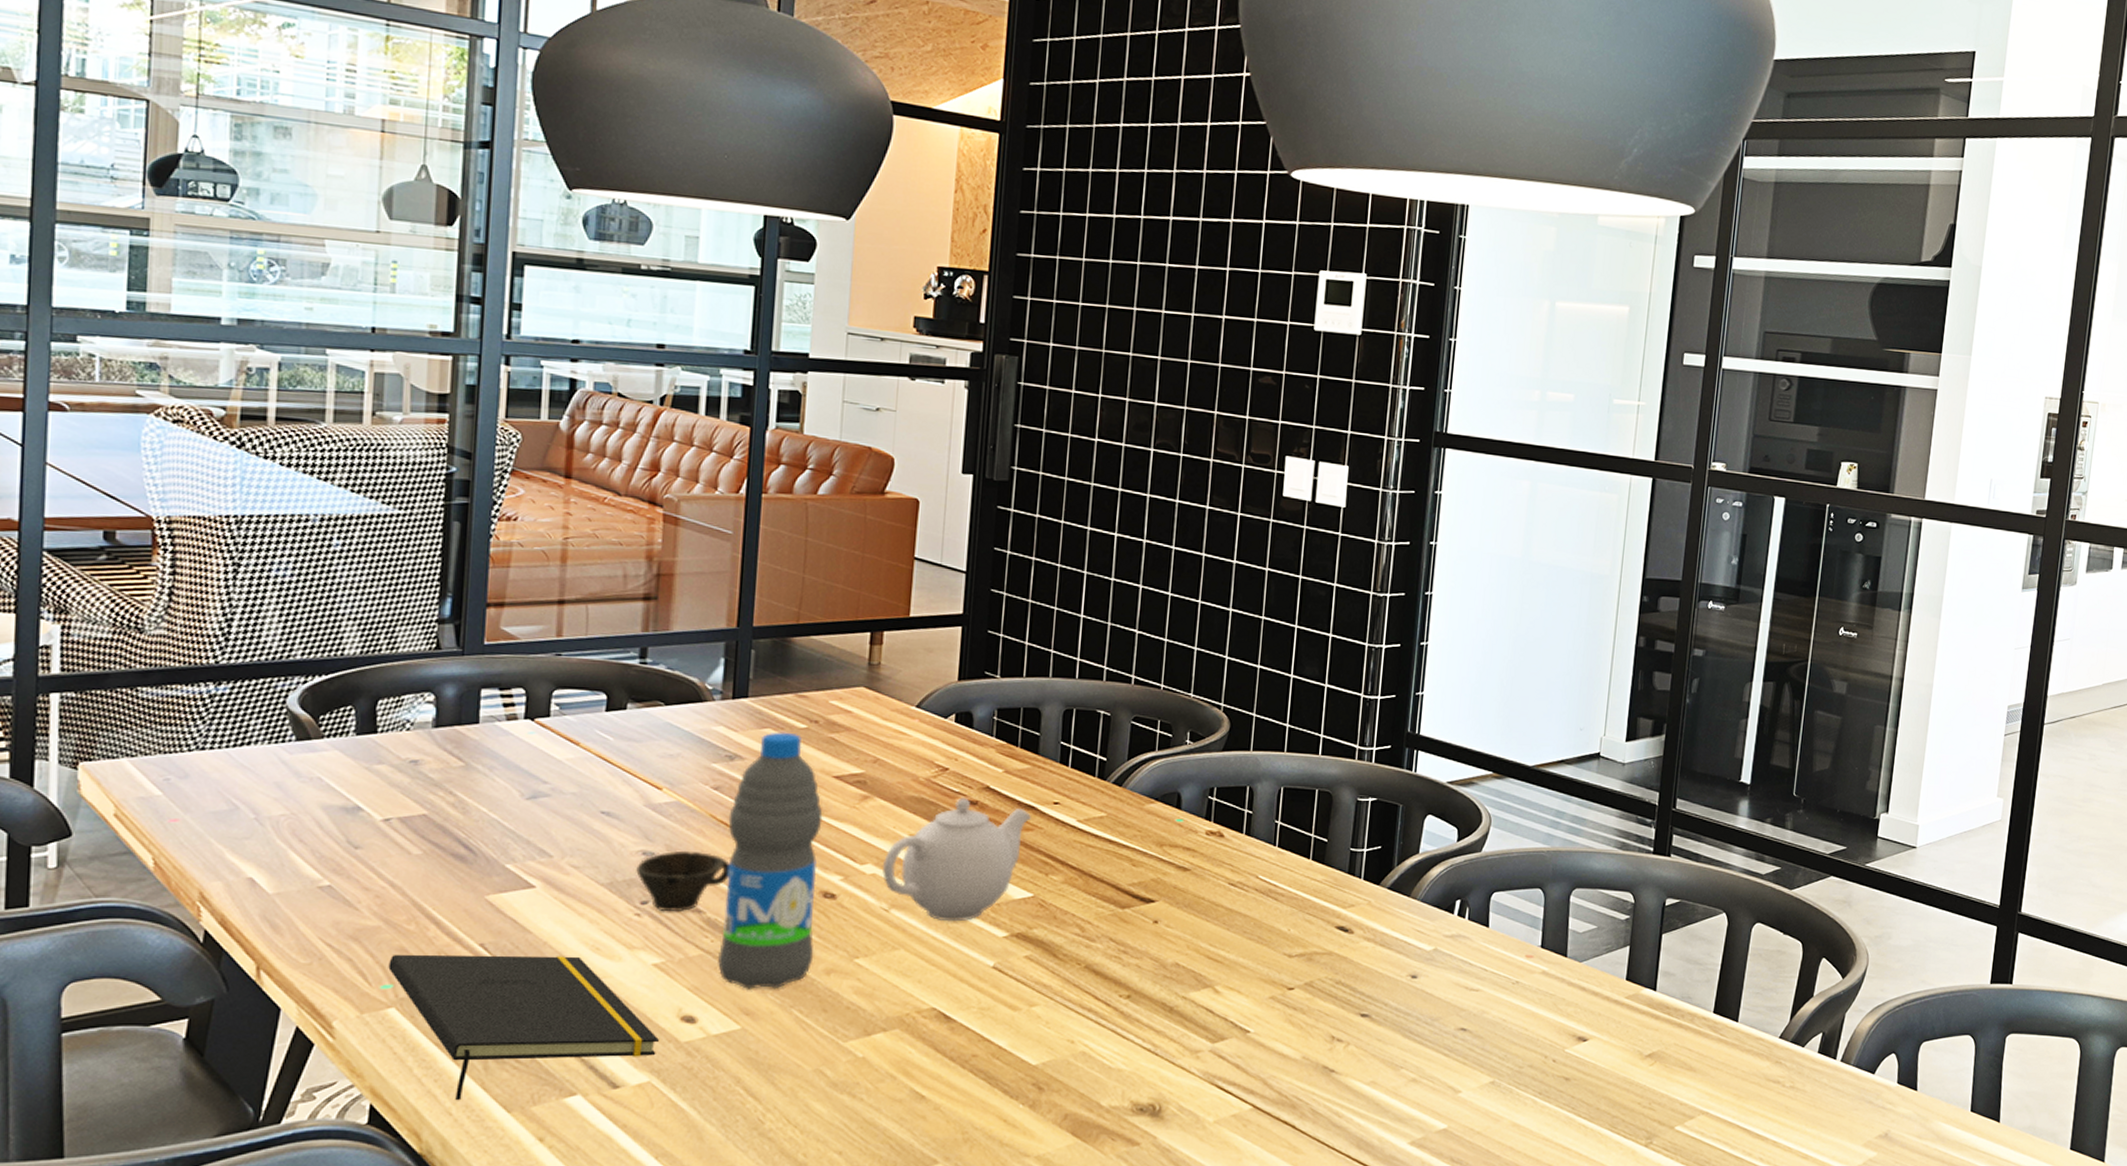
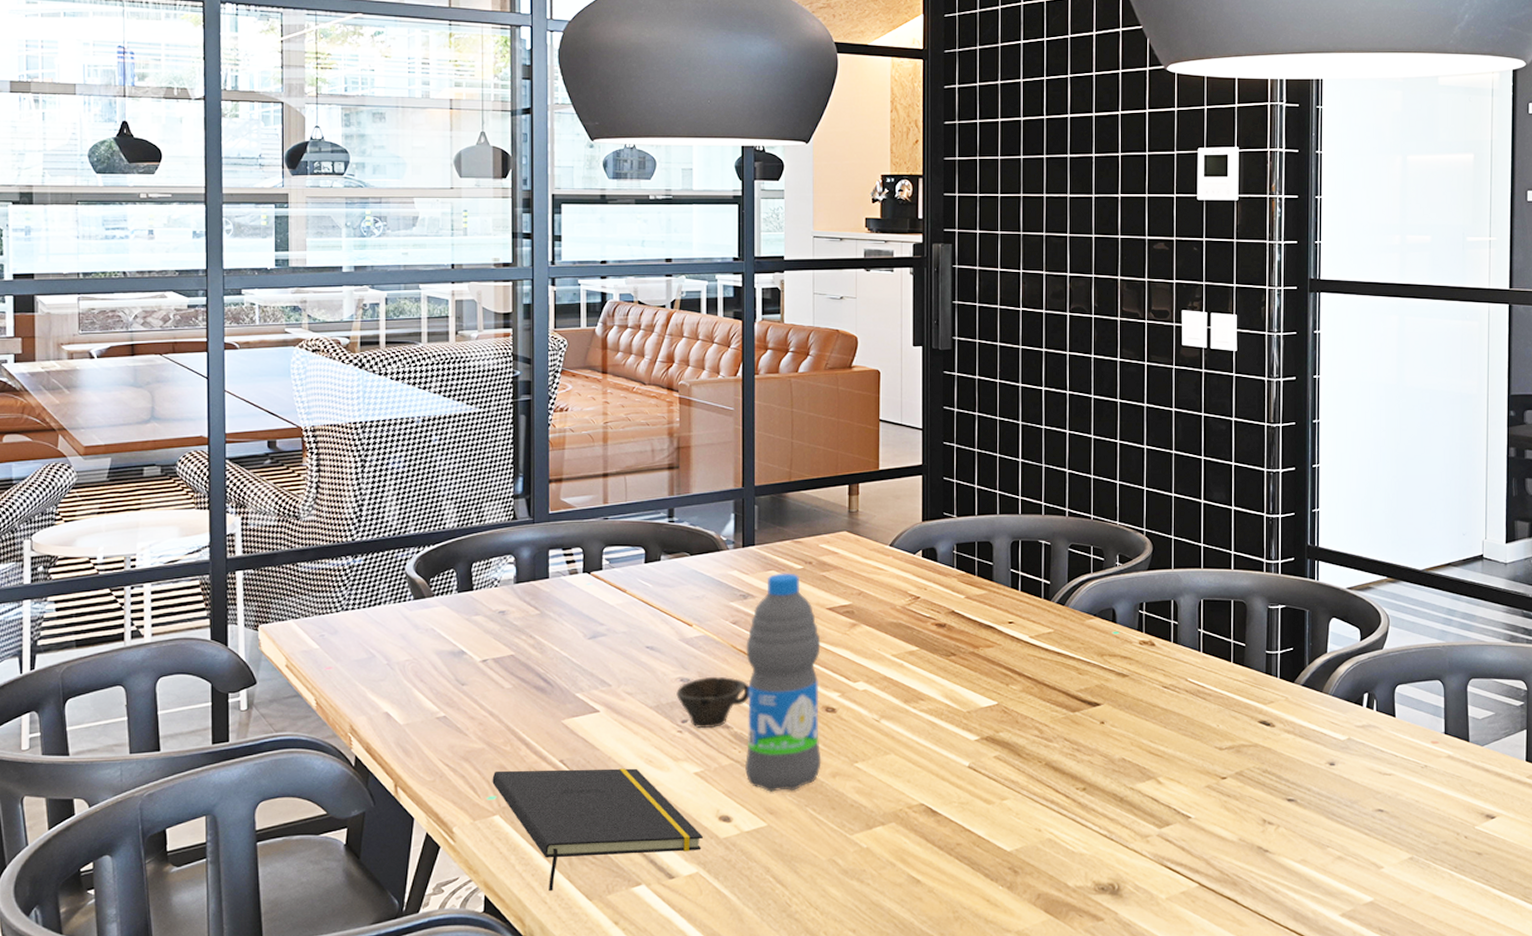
teapot: present [882,797,1032,922] -> none [871,621,992,729]

